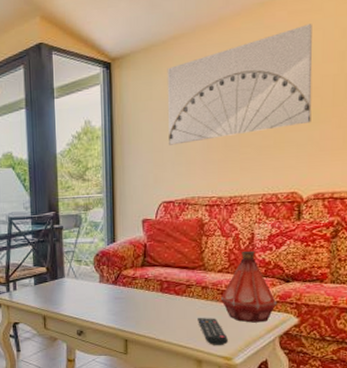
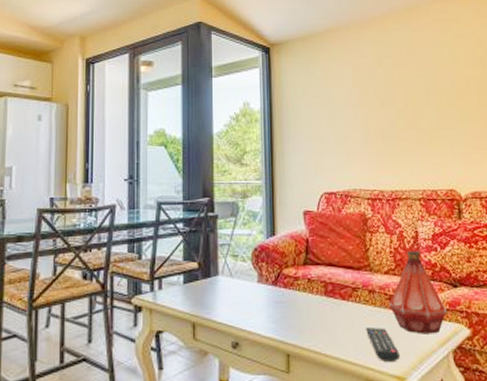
wall art: present [167,24,313,145] -> none [324,31,461,134]

